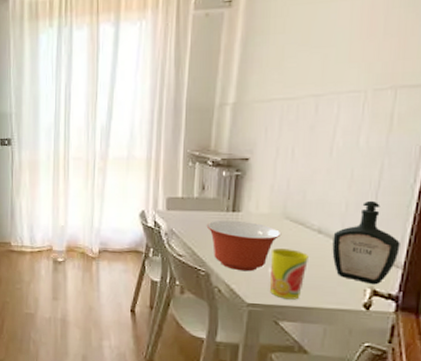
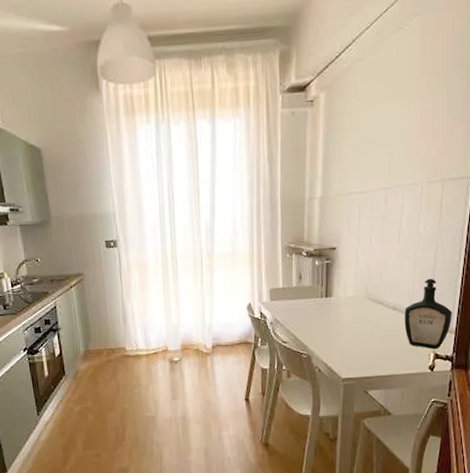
mixing bowl: present [206,220,282,272] -> none [305,305,366,351]
cup: present [270,248,308,300] -> none [359,326,387,371]

